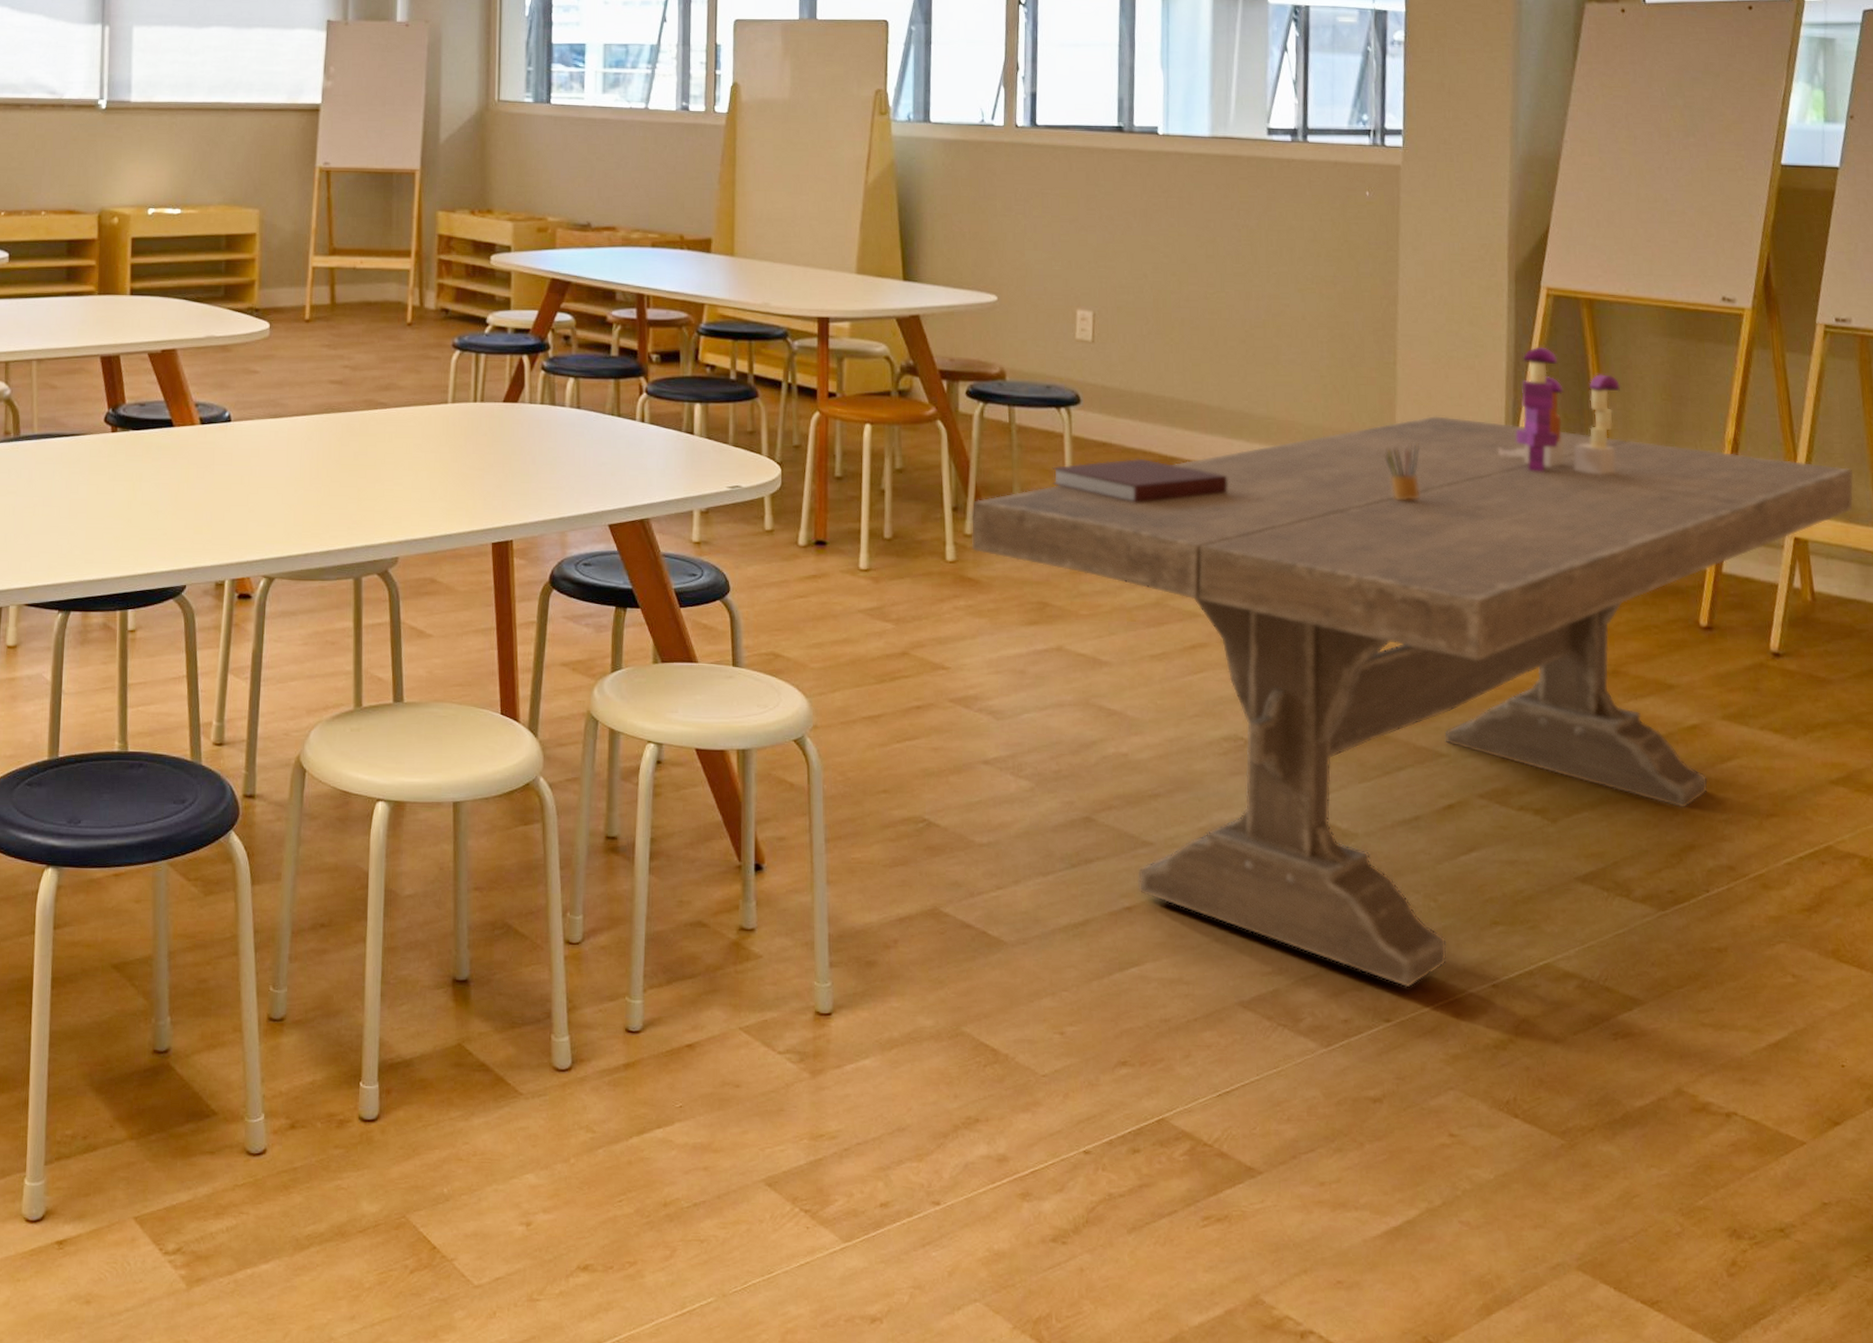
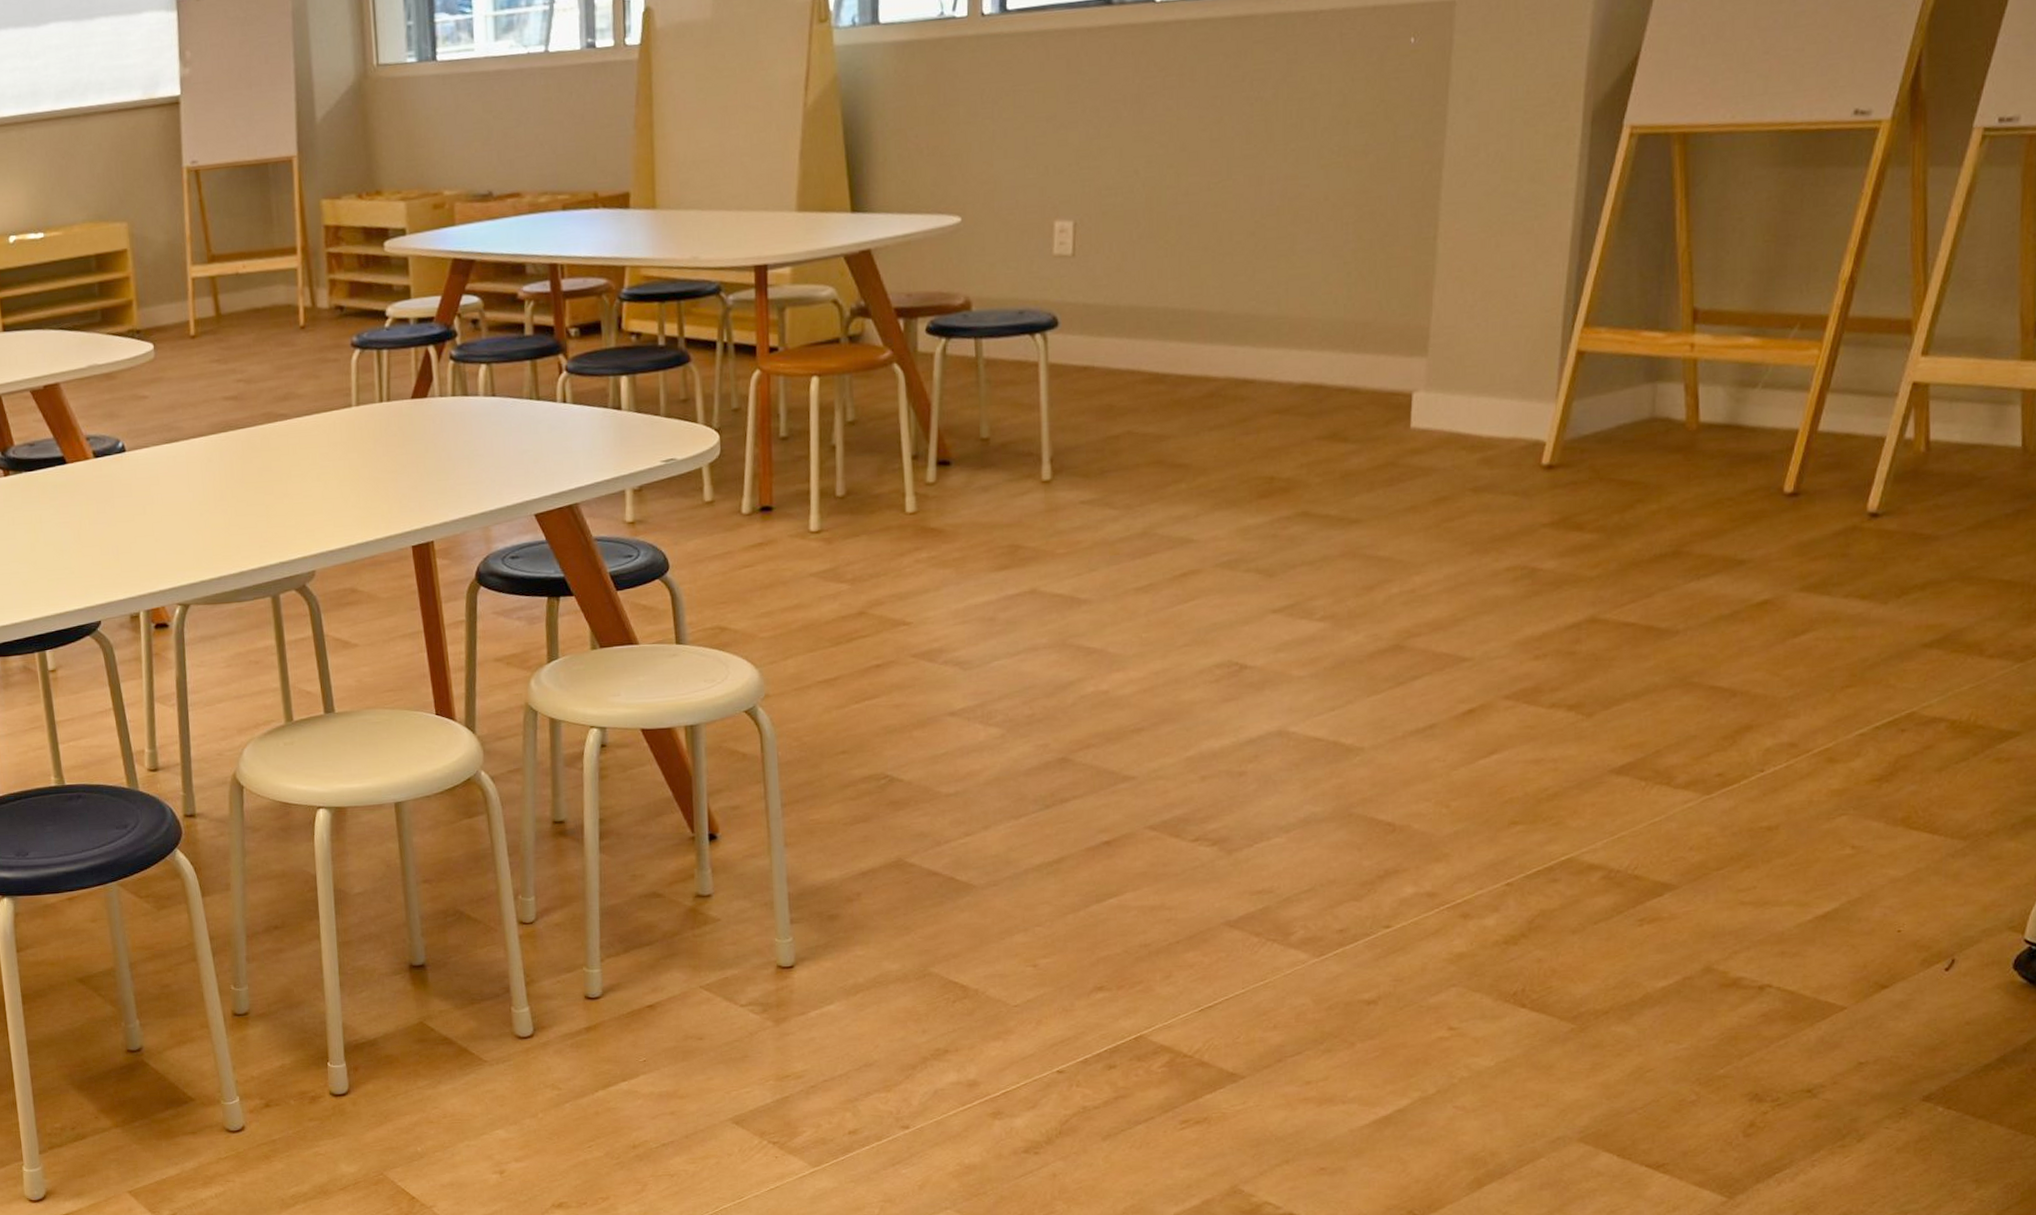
dining table: present [971,416,1854,988] -> none [933,291,1996,894]
notebook: present [1051,458,1227,503] -> none [1024,379,1228,429]
pencil box: present [1385,442,1420,500] -> none [1417,325,1458,392]
toy blocks: present [1498,346,1621,475] -> none [1555,197,1714,343]

